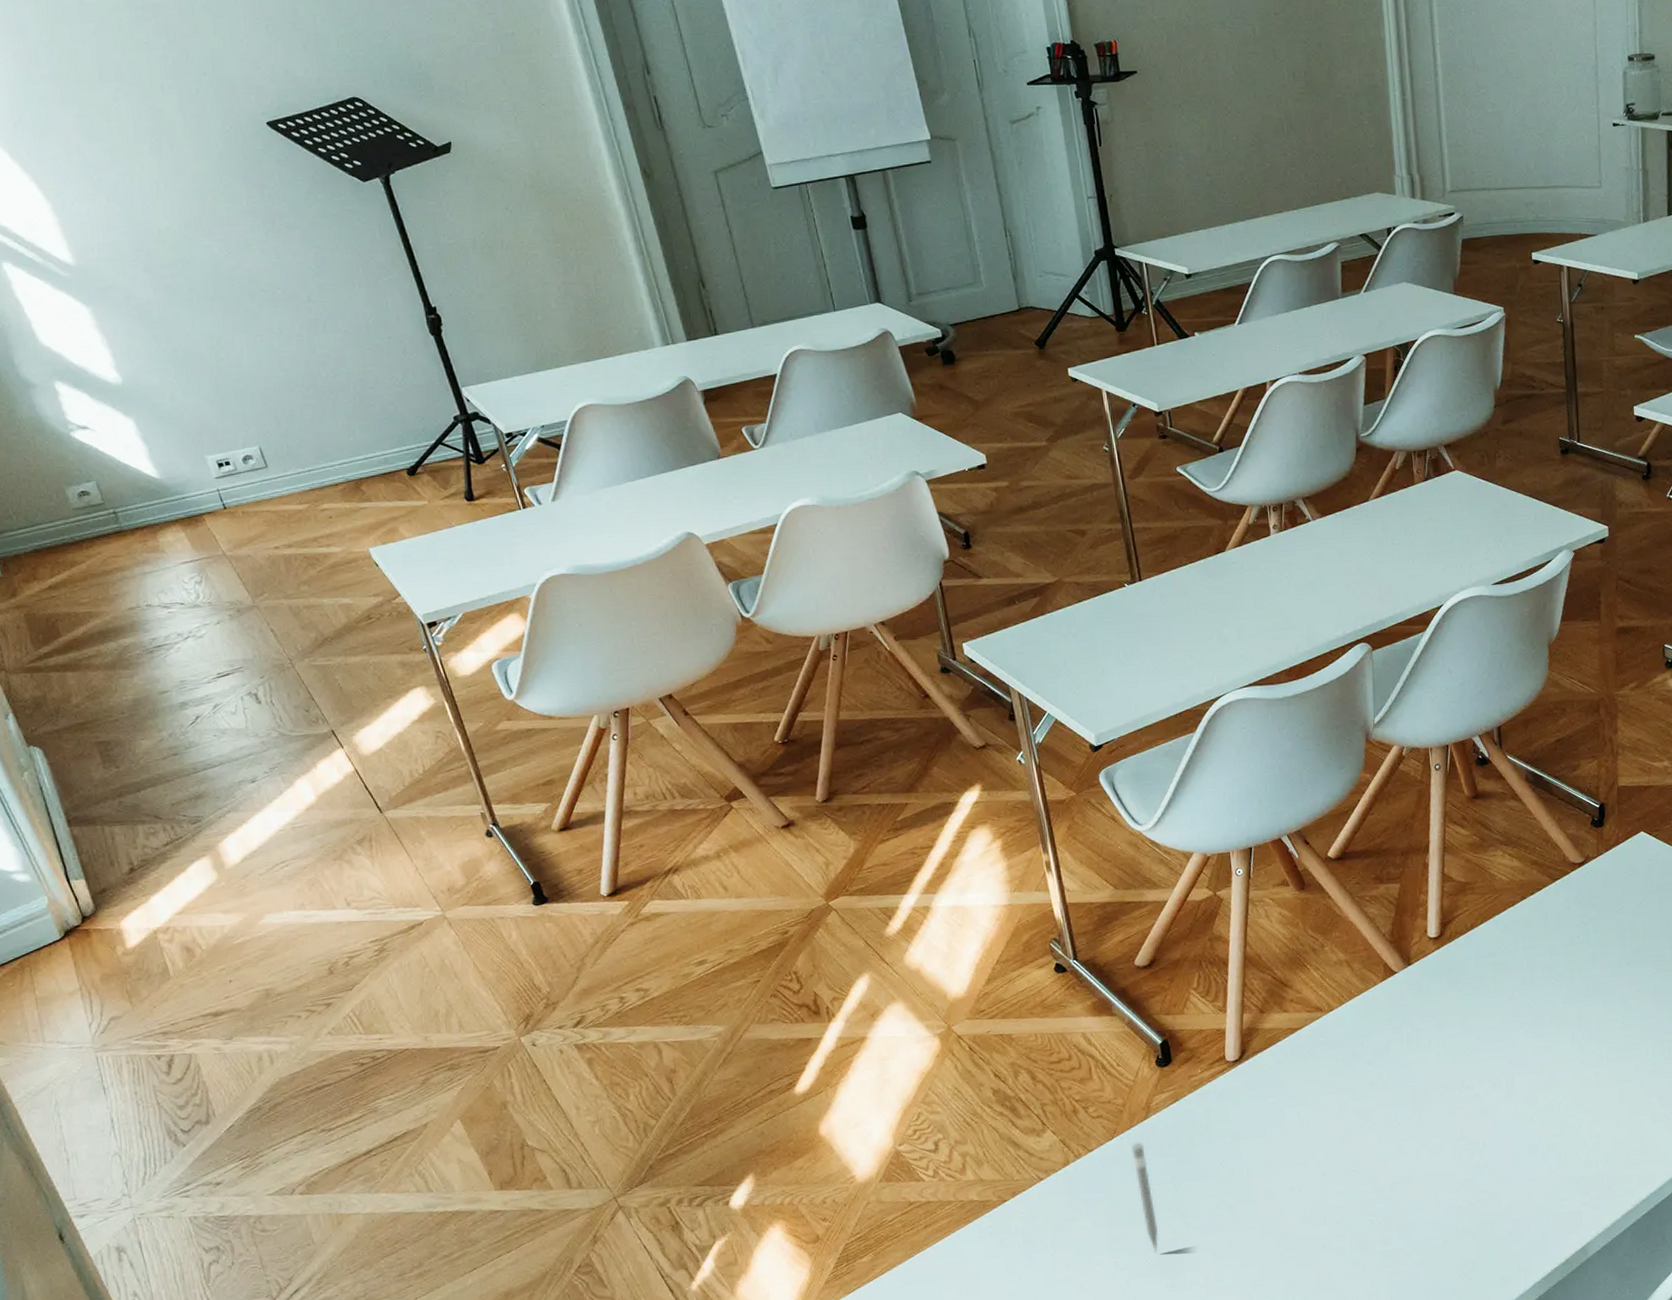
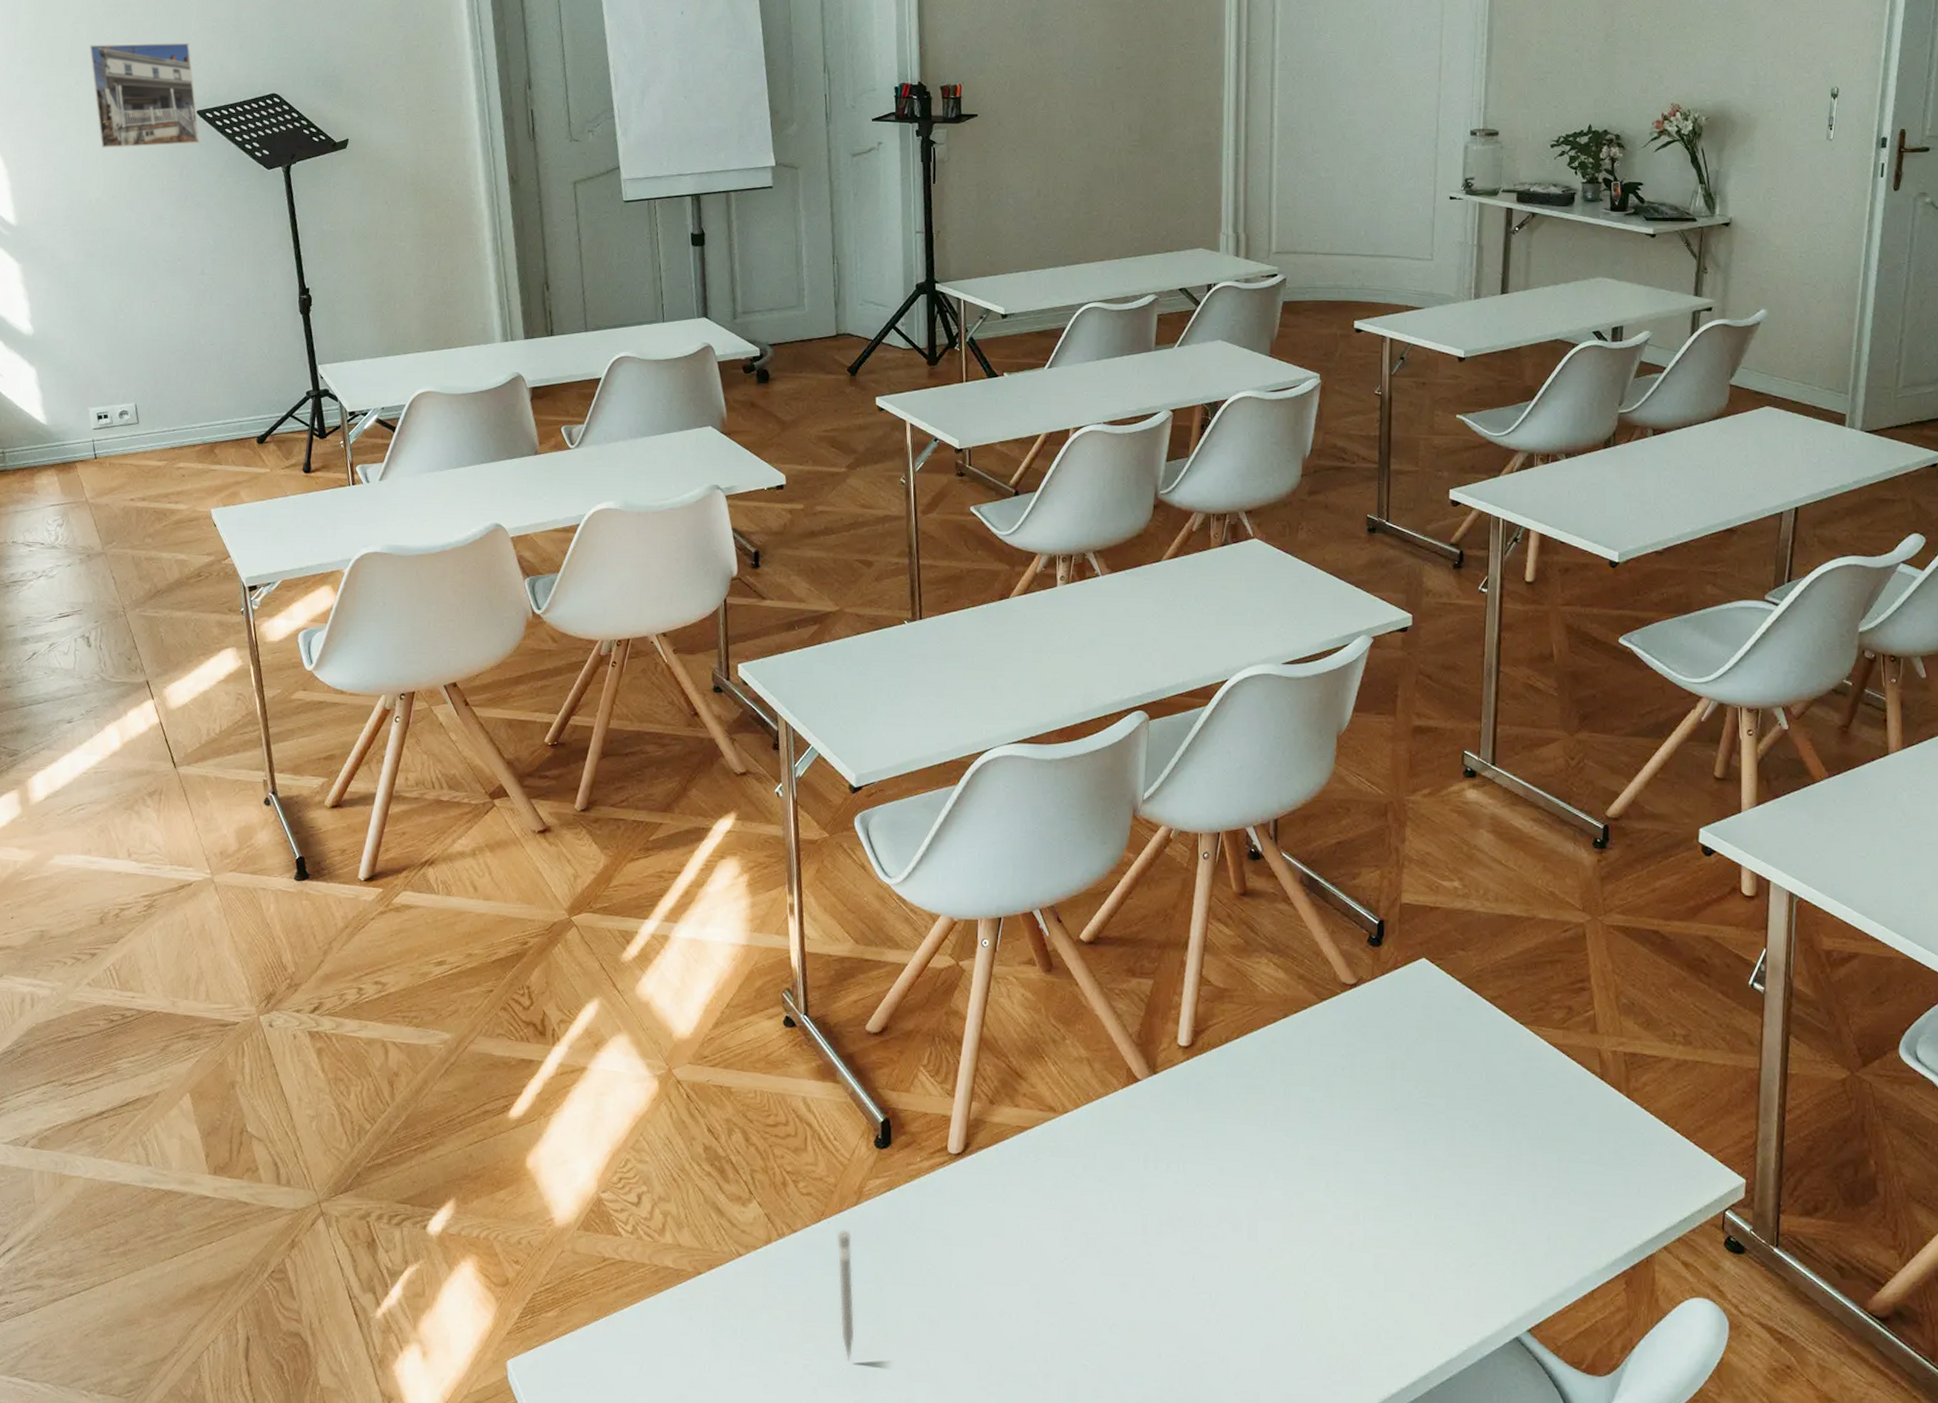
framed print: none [119,45,278,171] -> present [89,42,200,148]

